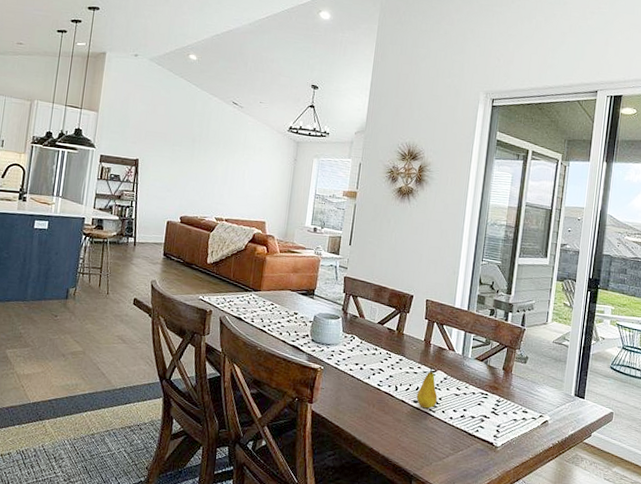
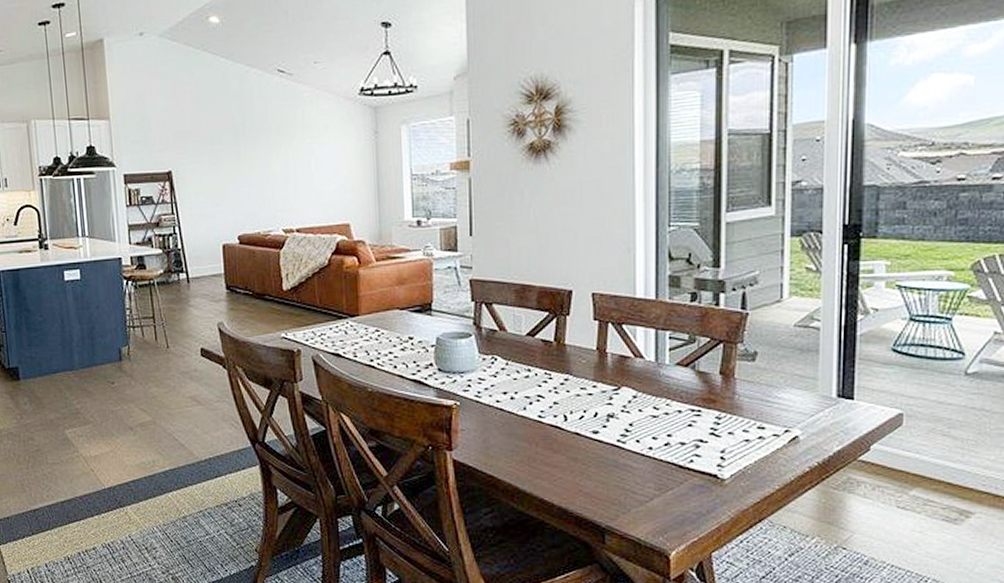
fruit: present [416,367,438,409] -> none [595,384,626,439]

